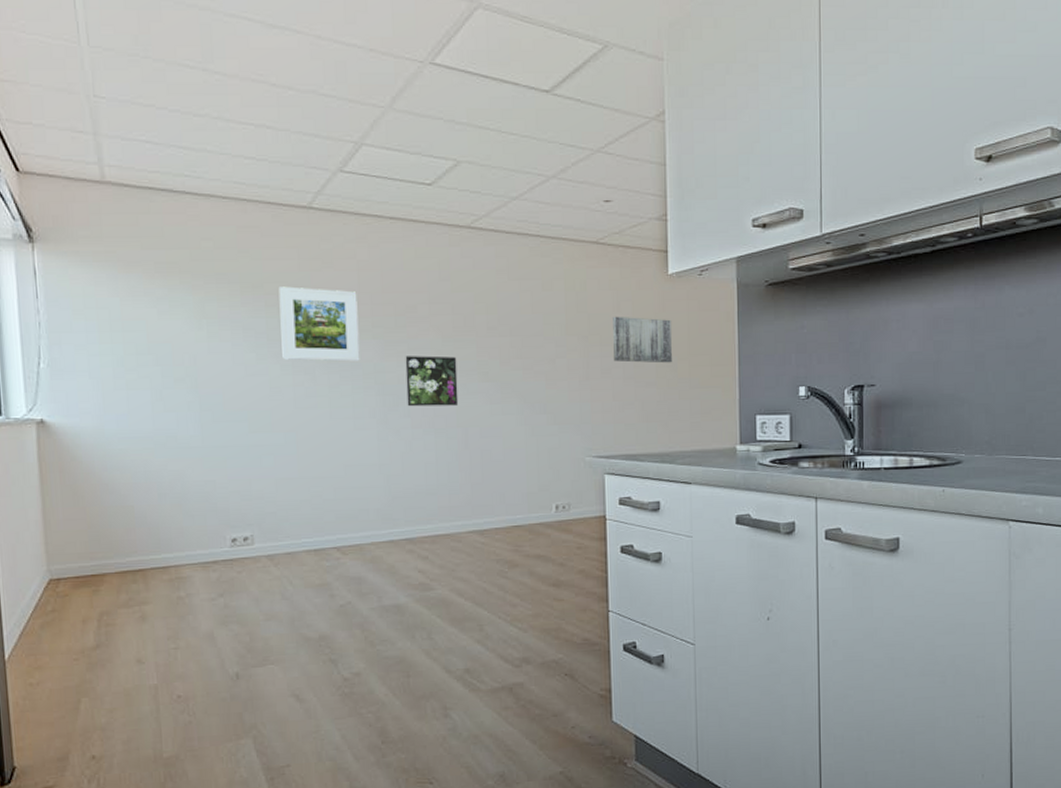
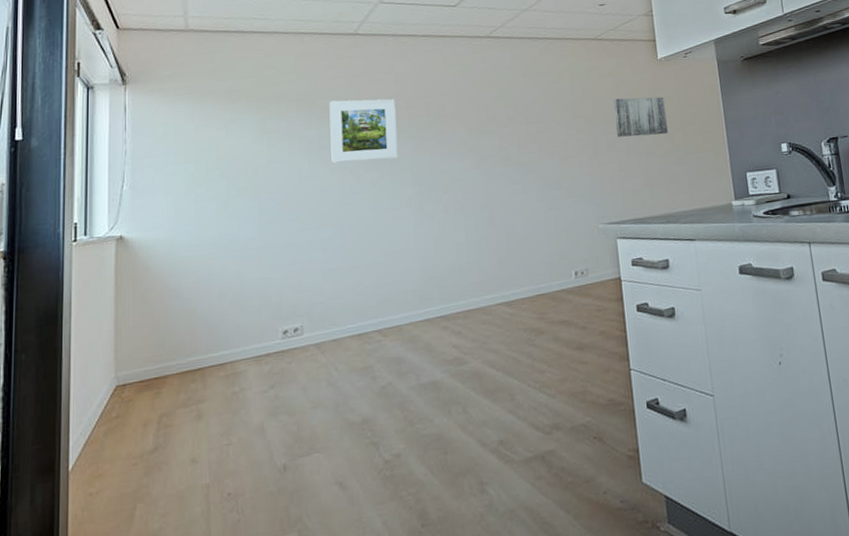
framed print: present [405,356,459,407] -> none [437,146,485,194]

